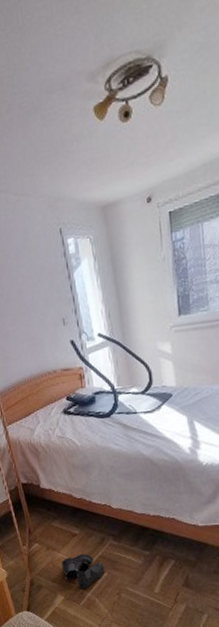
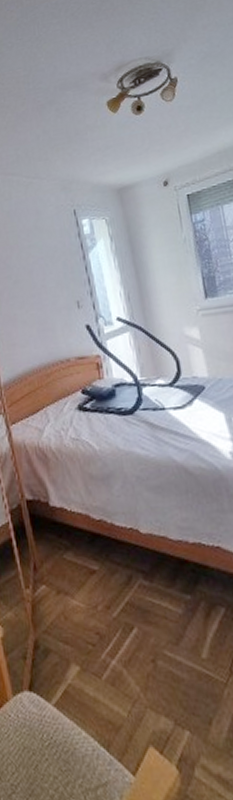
boots: present [62,554,105,590] -> none [76,599,134,655]

